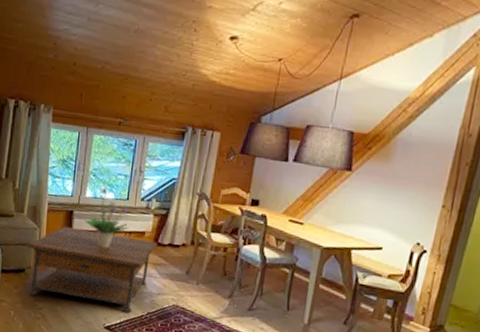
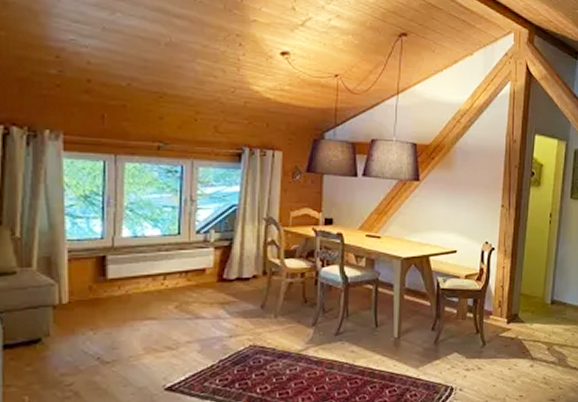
coffee table: present [26,226,158,314] -> none [40,276,223,371]
potted plant: present [84,186,129,248] -> none [123,222,184,295]

